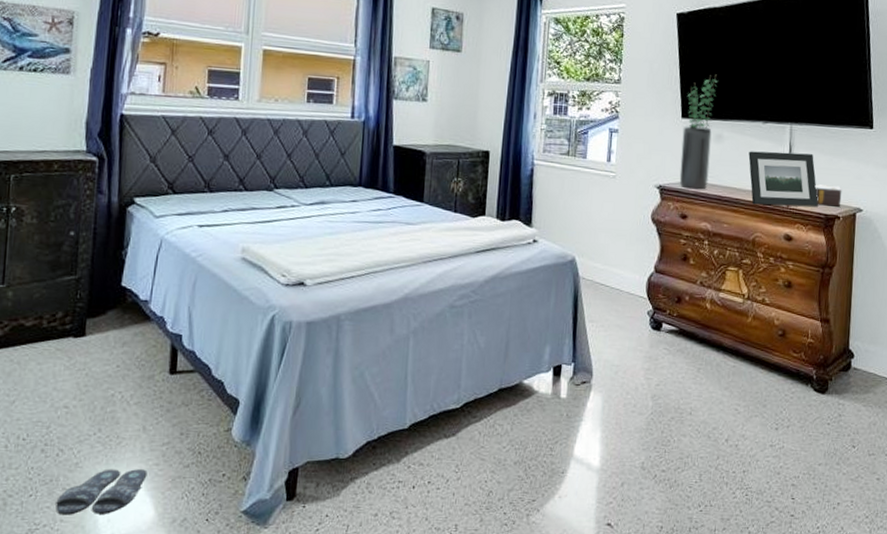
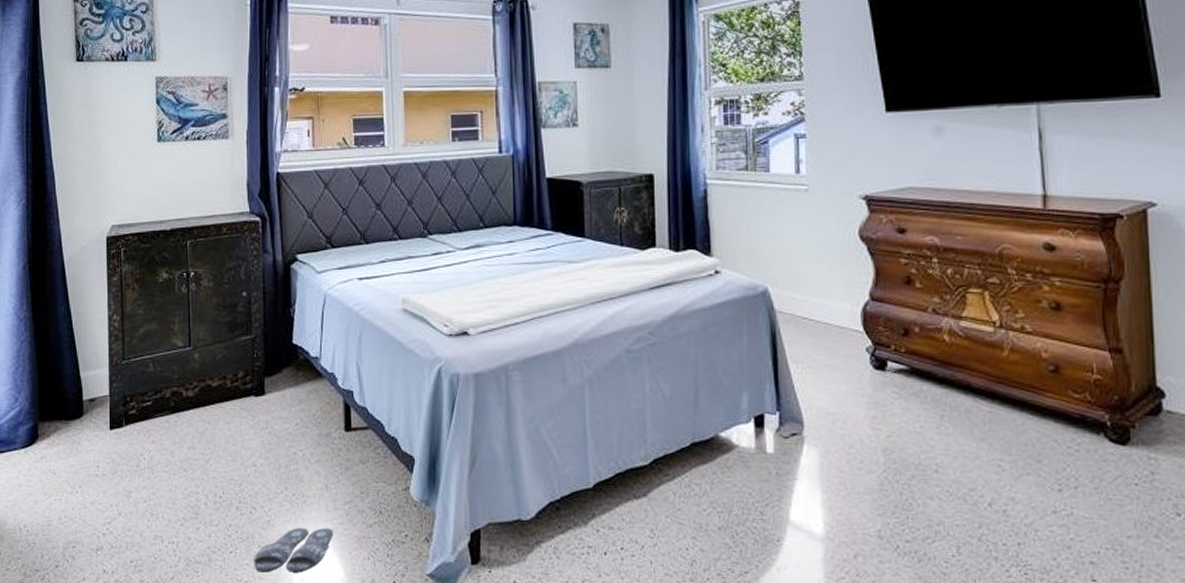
vase: present [679,74,718,190] -> none [889,54,930,198]
picture frame: present [748,151,818,208] -> none [981,139,1088,209]
jewelry box: present [815,184,842,207] -> none [1081,175,1123,203]

